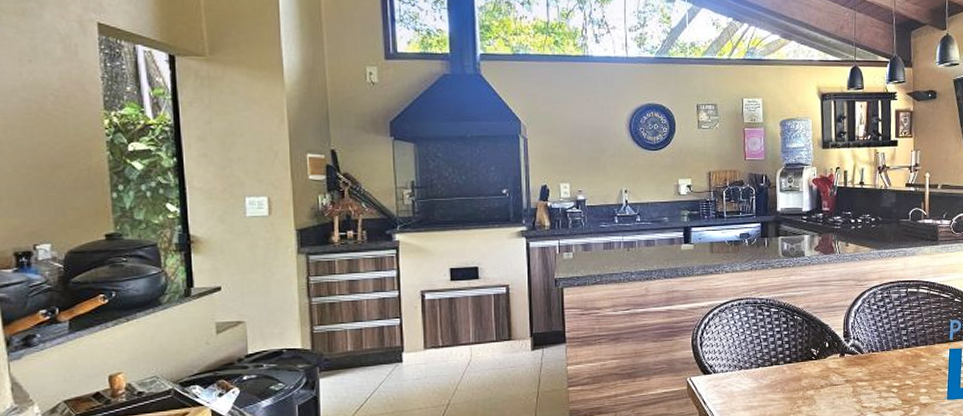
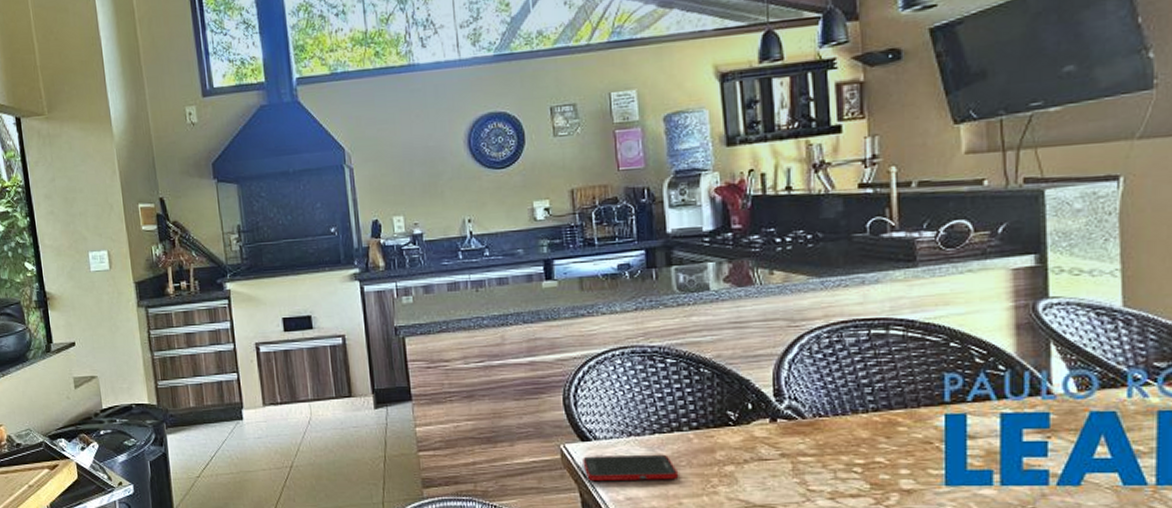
cell phone: none [704,383,775,407] -> present [583,454,679,482]

